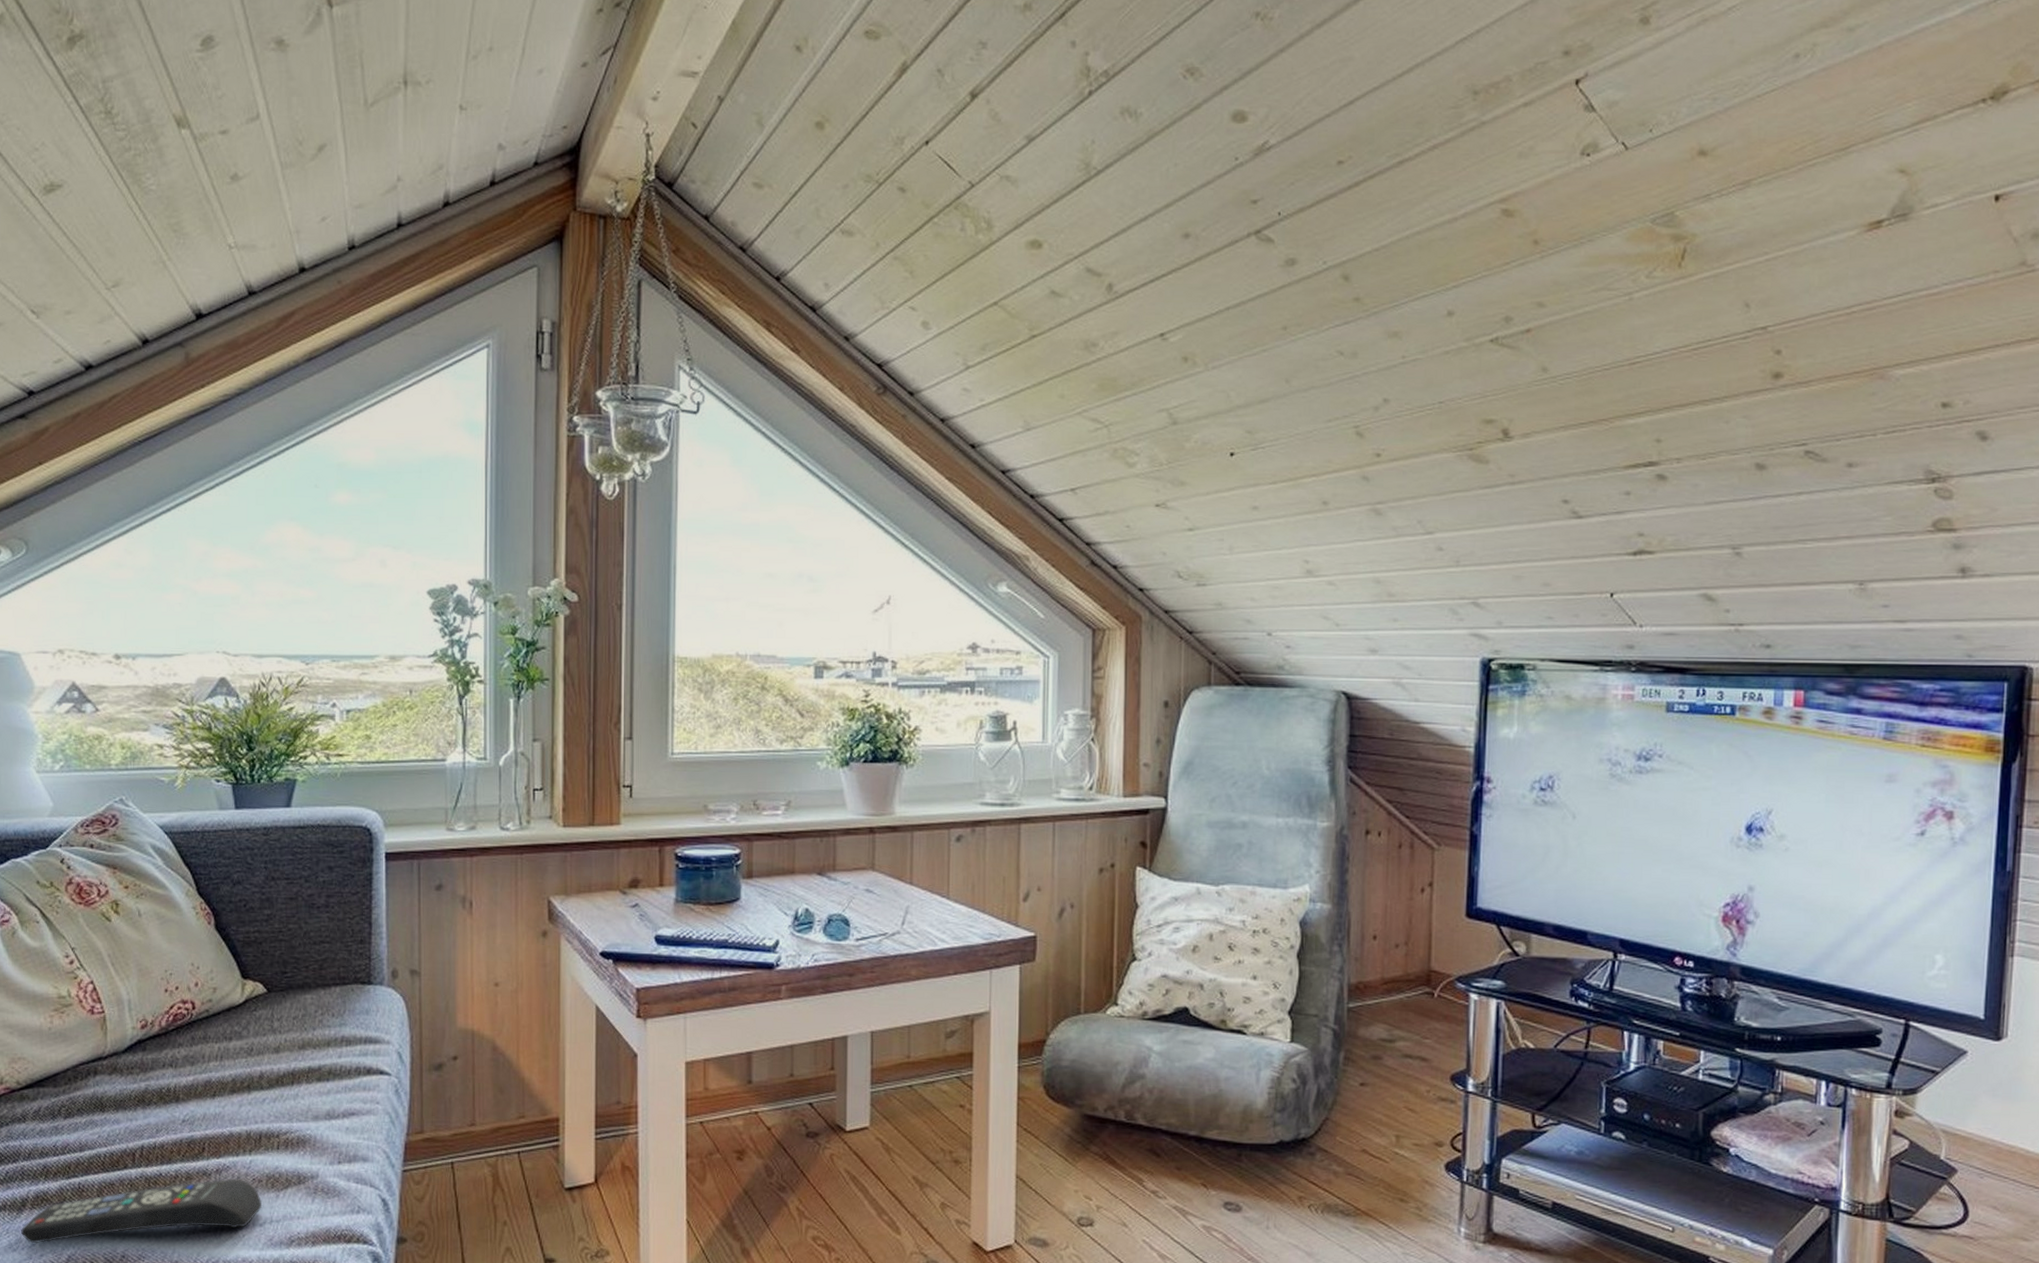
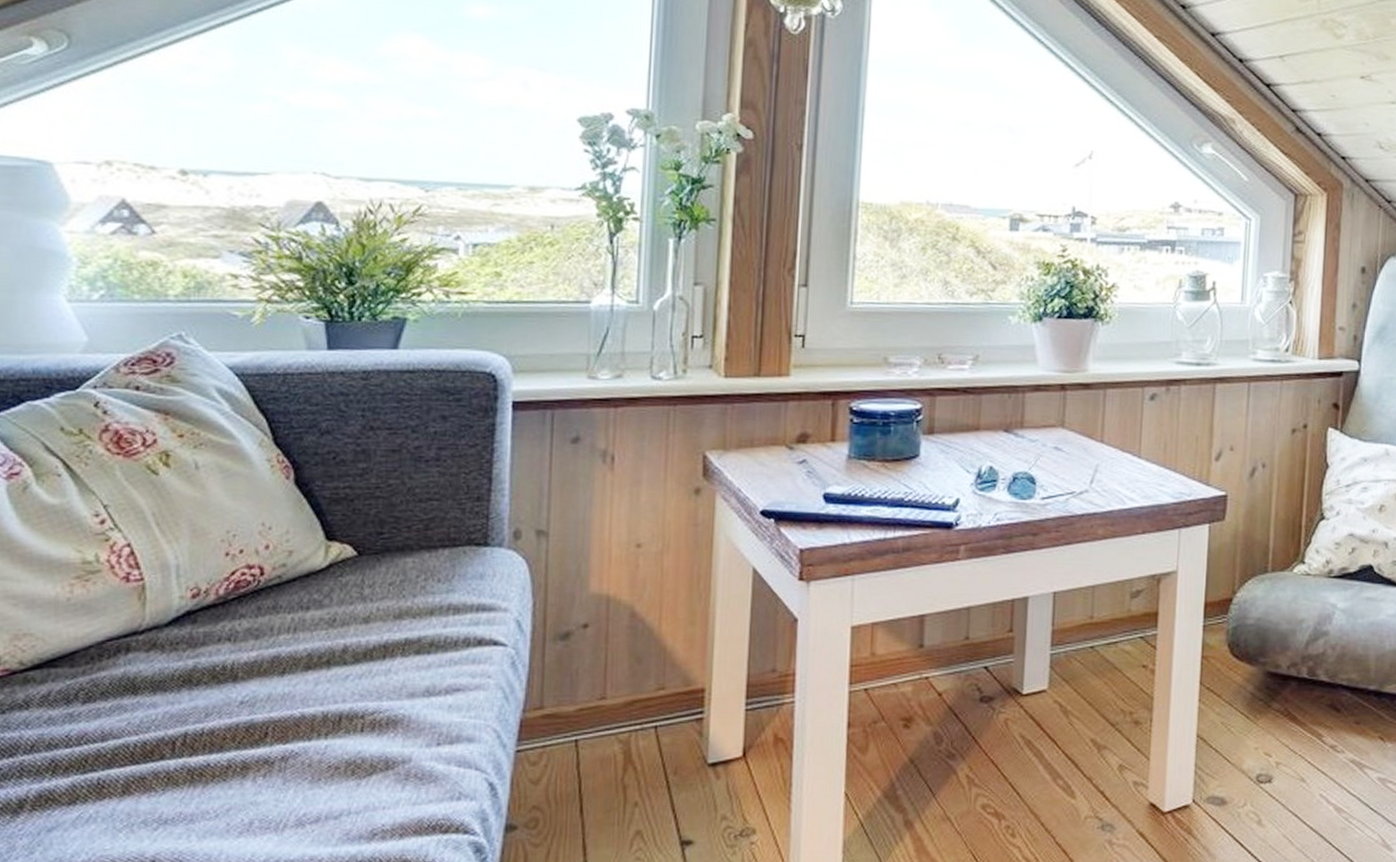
remote control: present [21,1178,263,1244] -> none [15,766,339,852]

